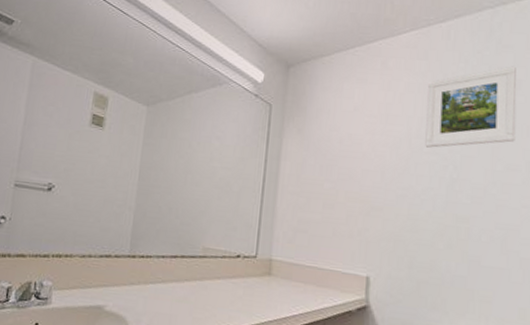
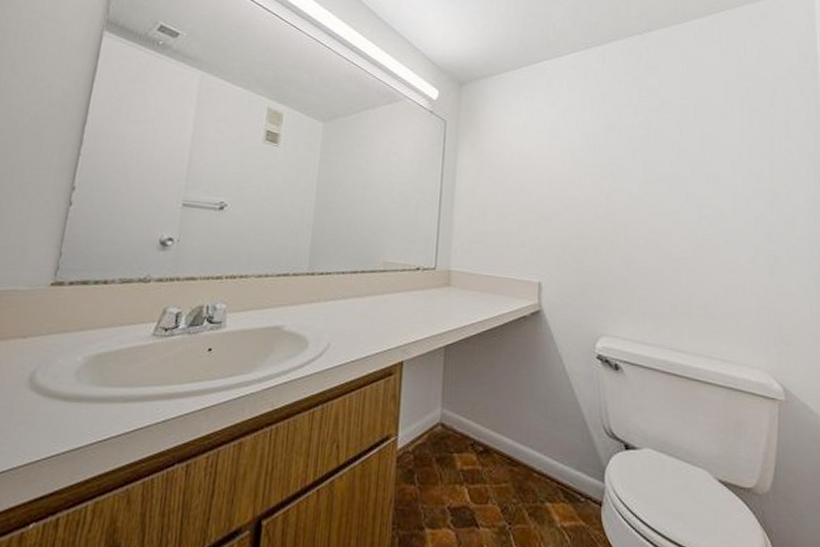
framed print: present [425,66,517,148] -> none [586,86,663,161]

